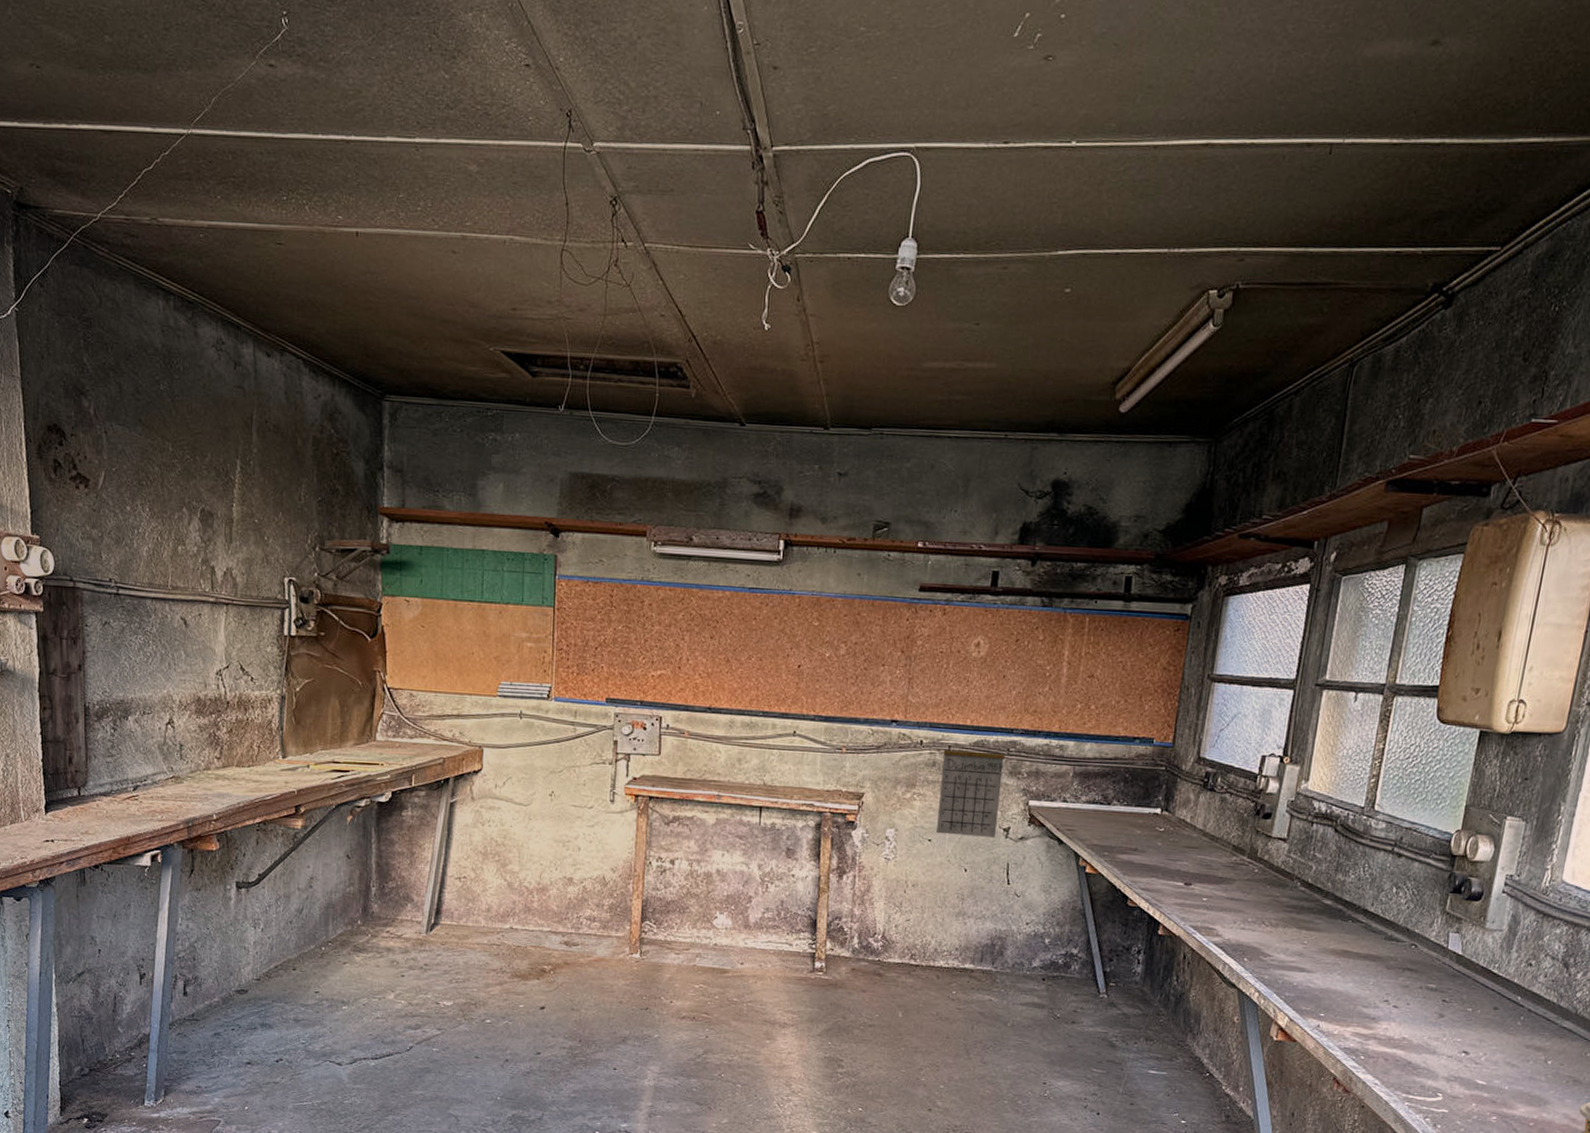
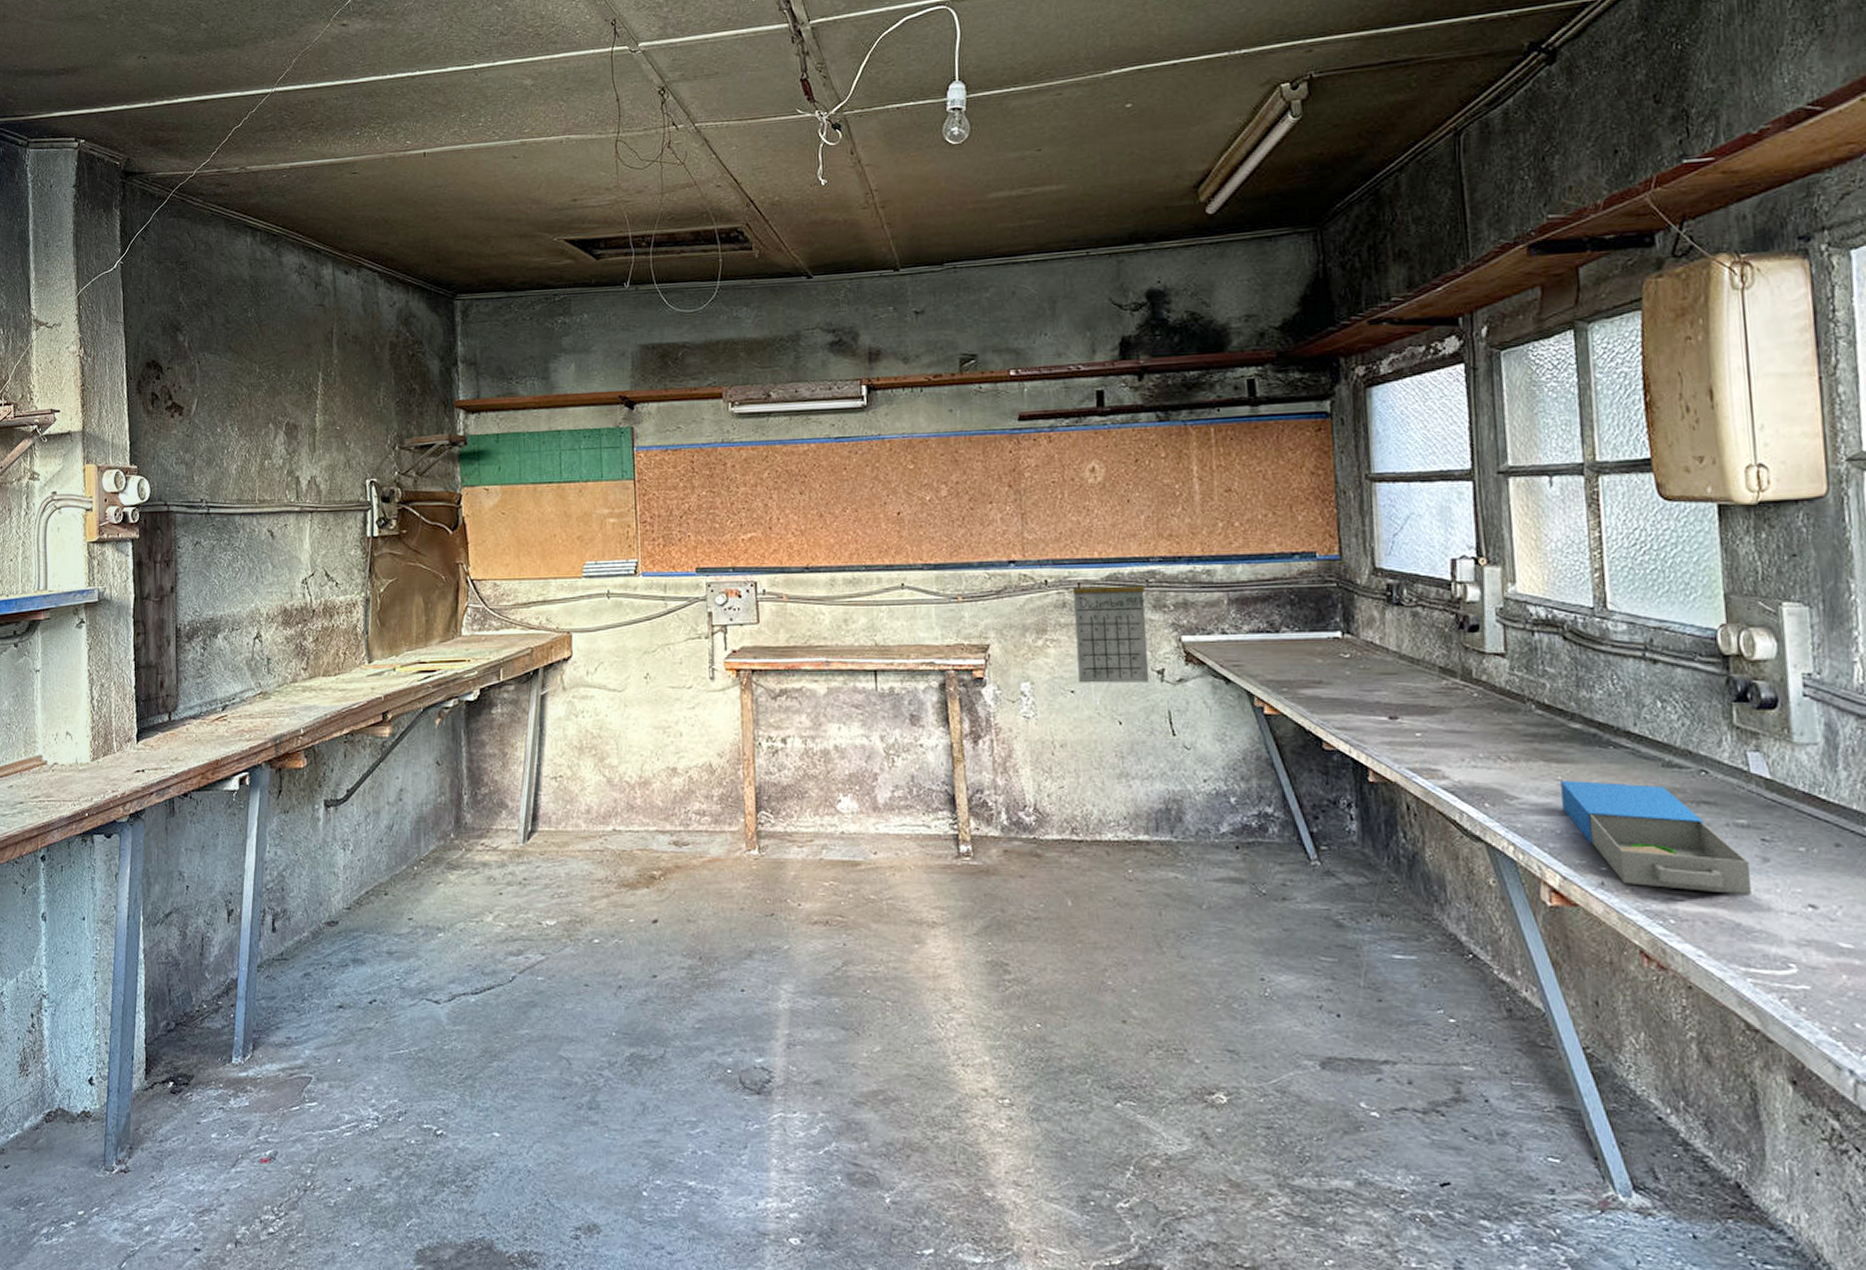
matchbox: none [1302,945,1430,1042] -> present [1560,781,1752,896]

